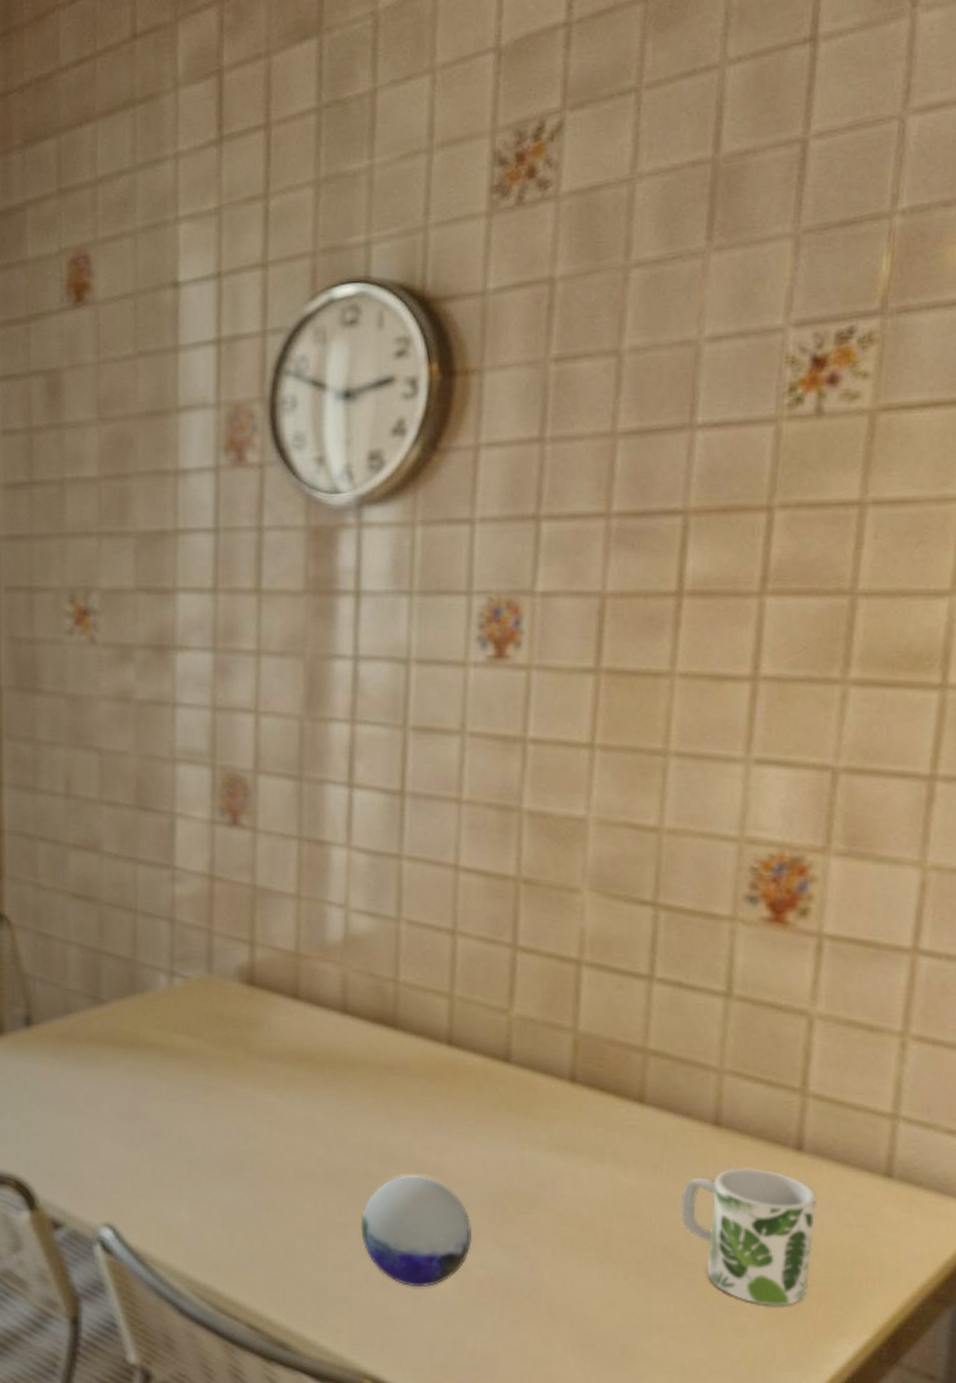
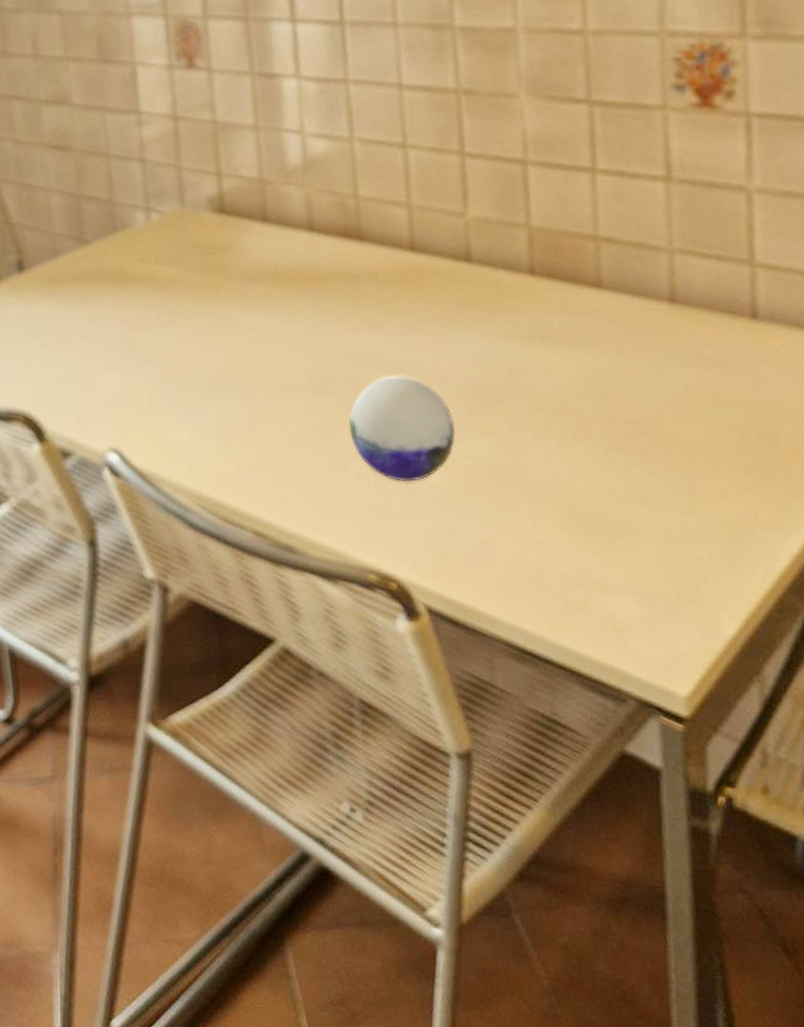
mug: present [681,1168,818,1306] -> none [648,339,780,469]

